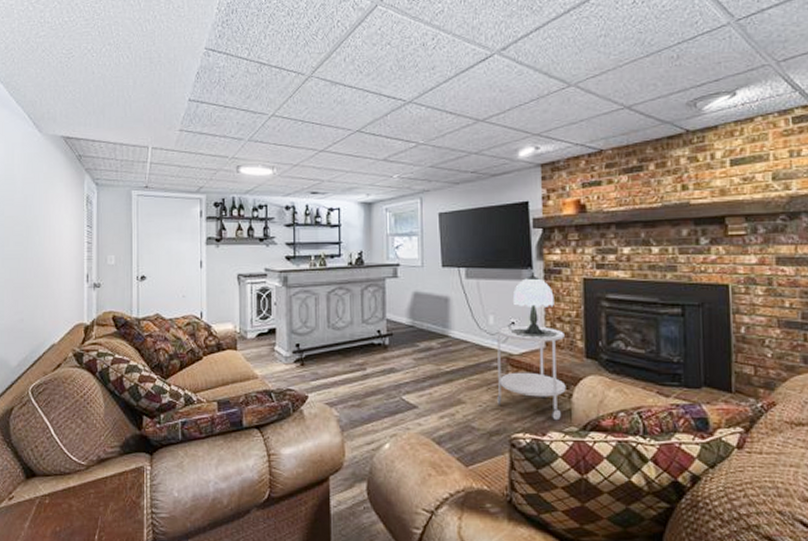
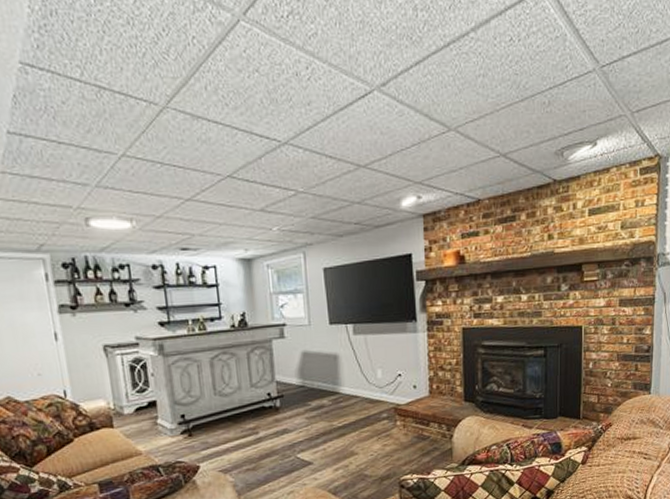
side table: present [497,325,566,421] -> none [385,376,448,460]
table lamp: present [509,272,558,338] -> none [396,325,441,388]

